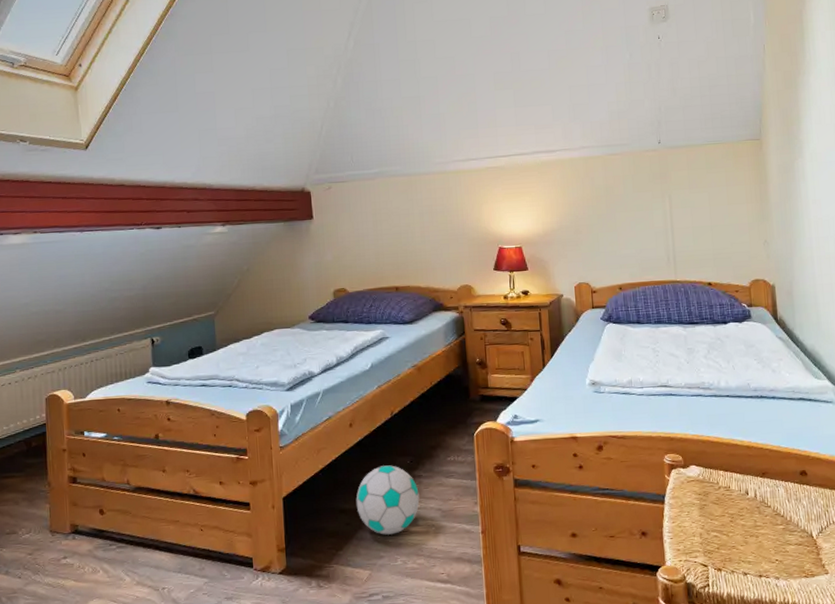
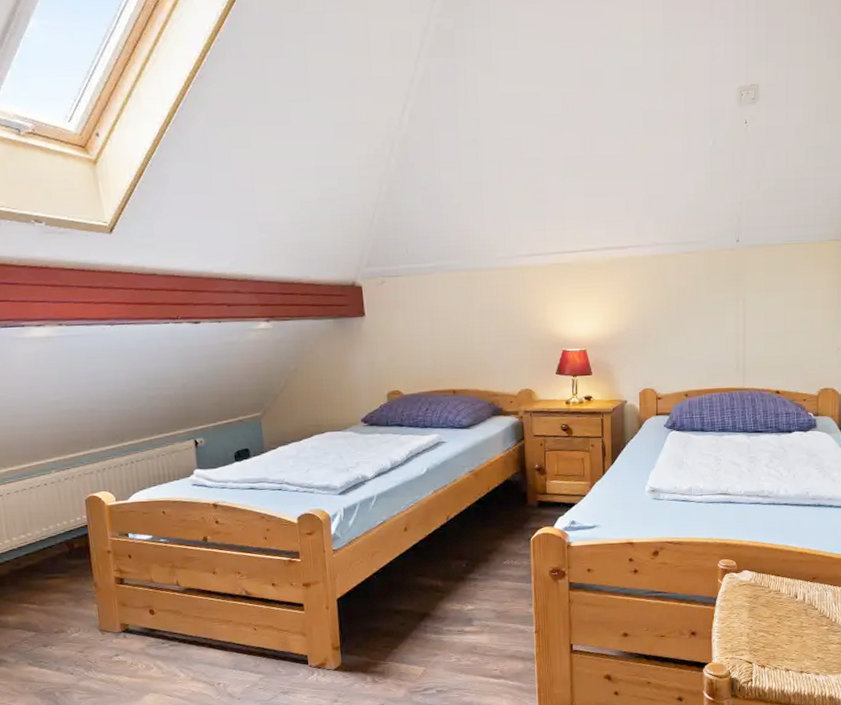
soccer ball: present [356,465,420,535] -> none [410,568,475,634]

